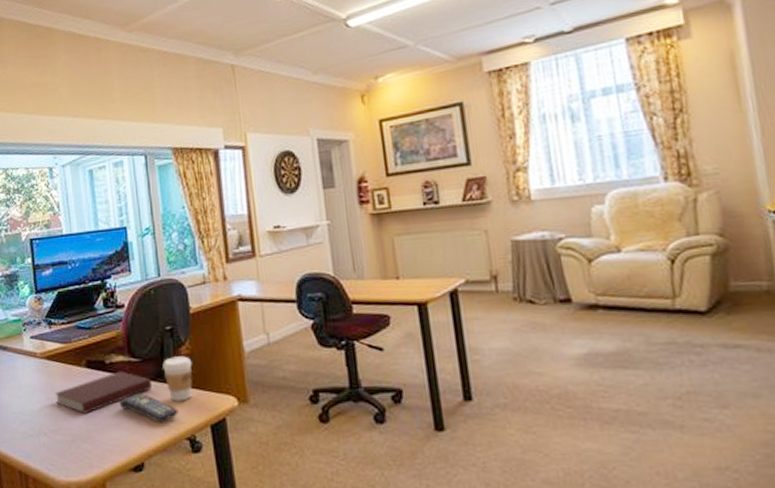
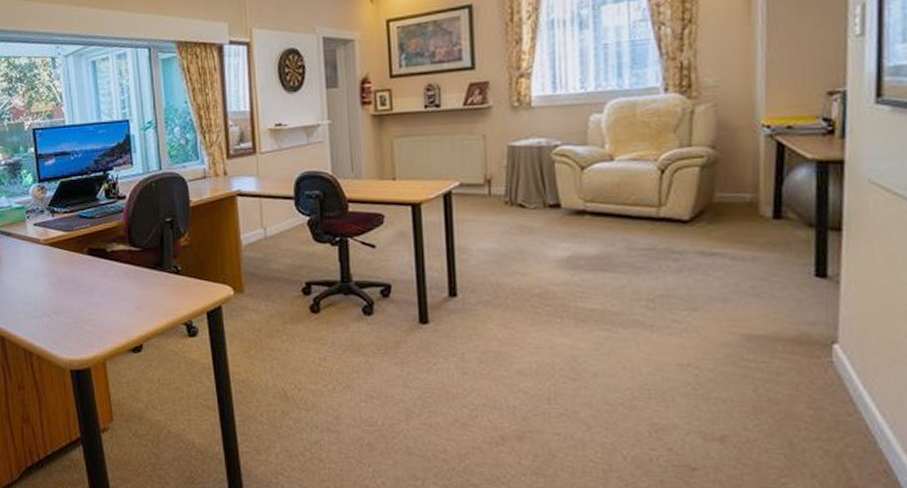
notebook: present [54,371,152,414] -> none [57,259,151,298]
remote control: present [119,392,179,422] -> none [120,280,177,308]
coffee cup: present [162,356,193,402] -> none [162,247,191,289]

